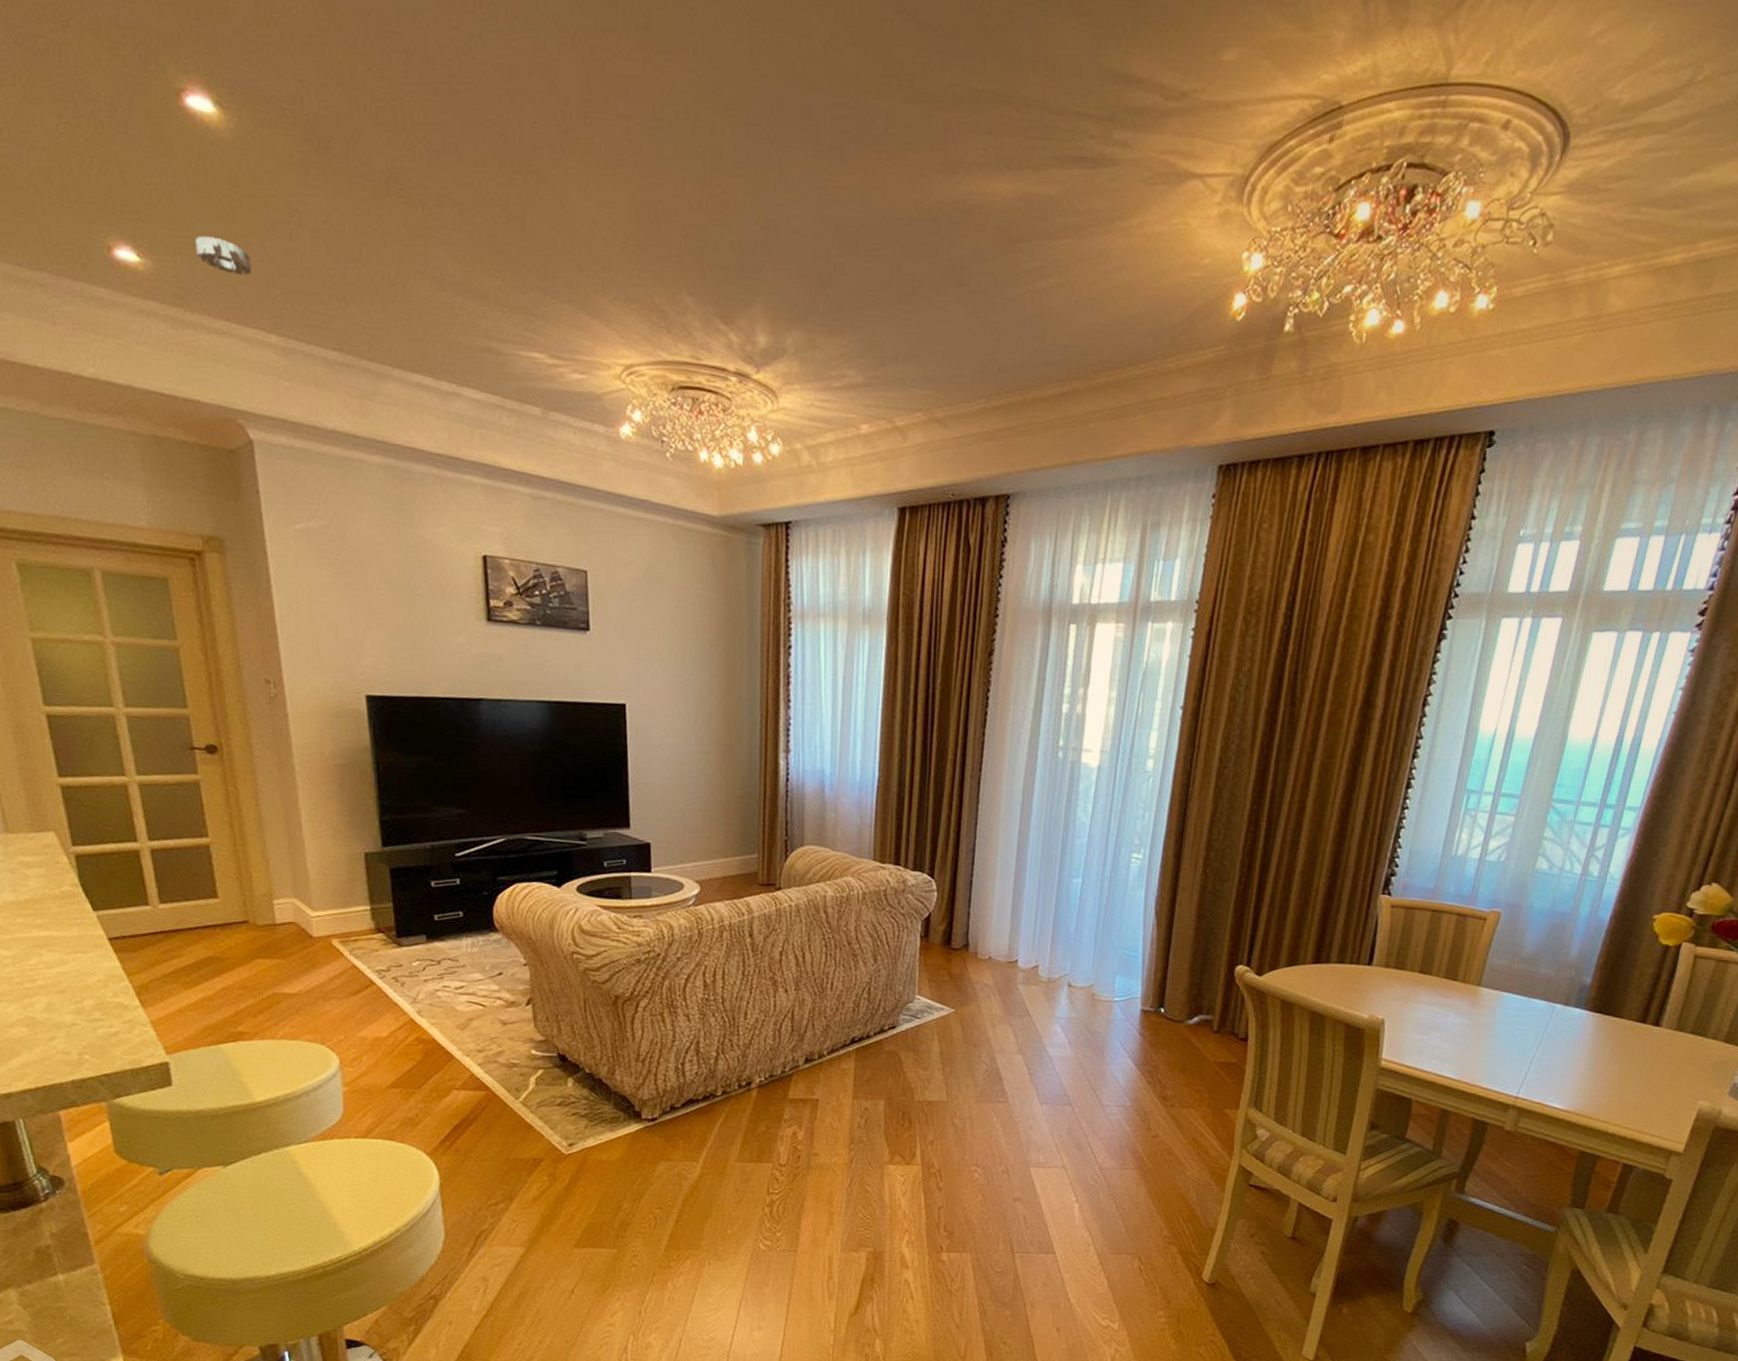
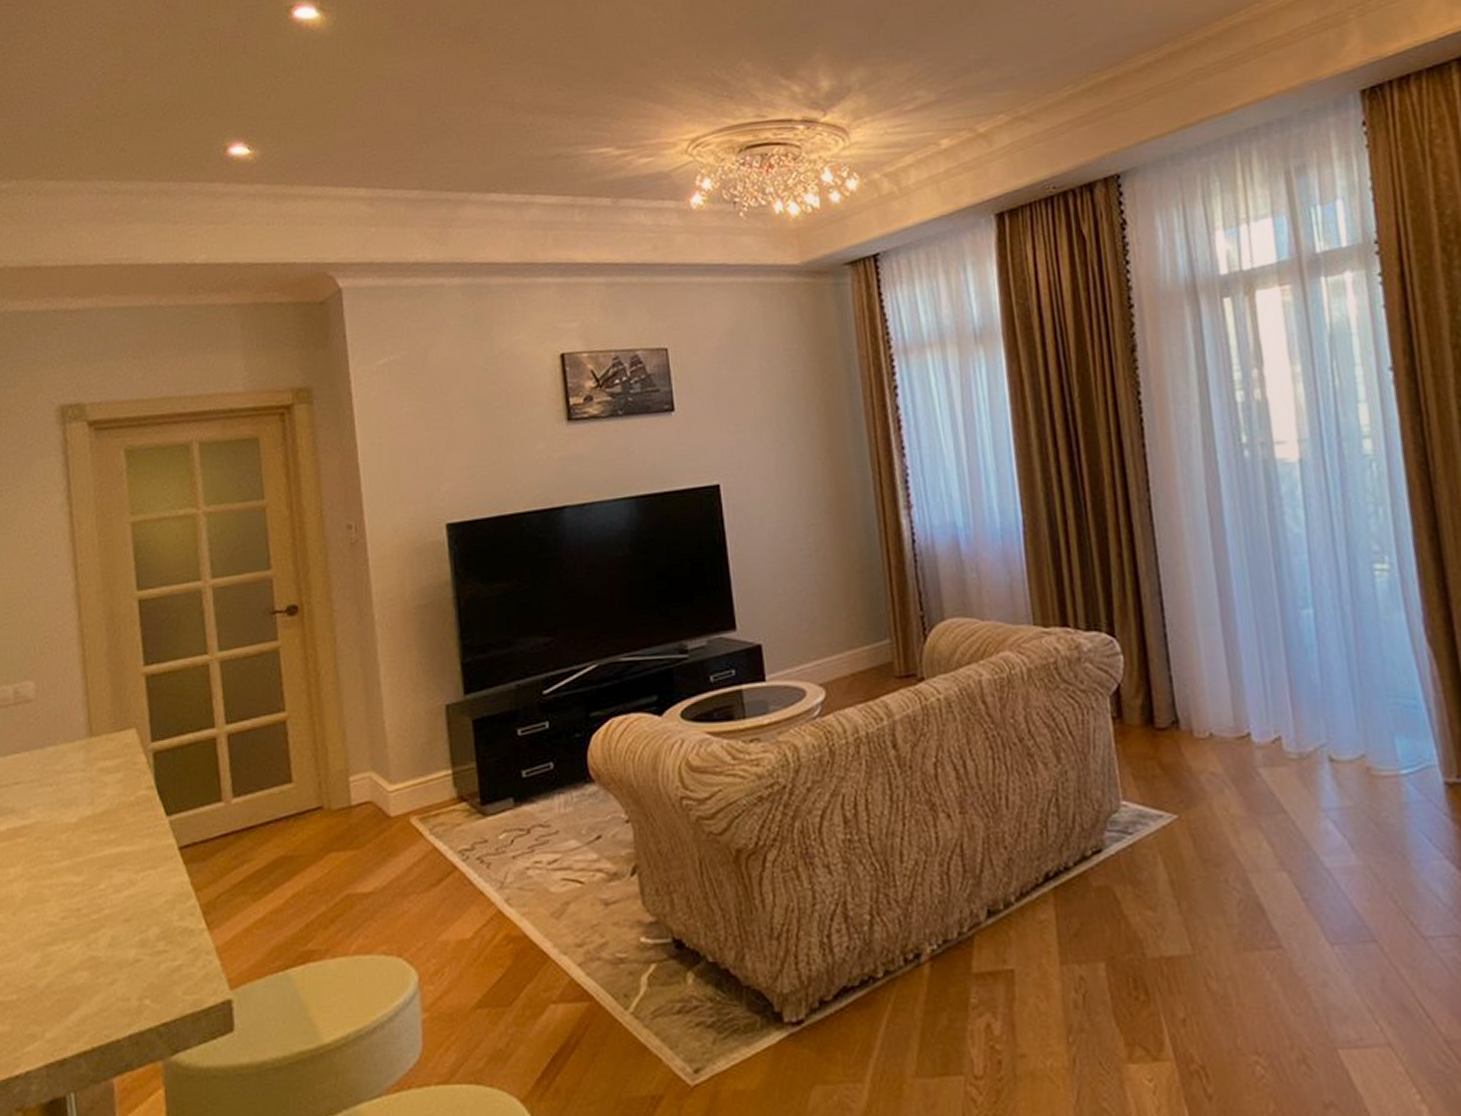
smoke detector: present [196,235,252,276] -> none [298,117,344,145]

